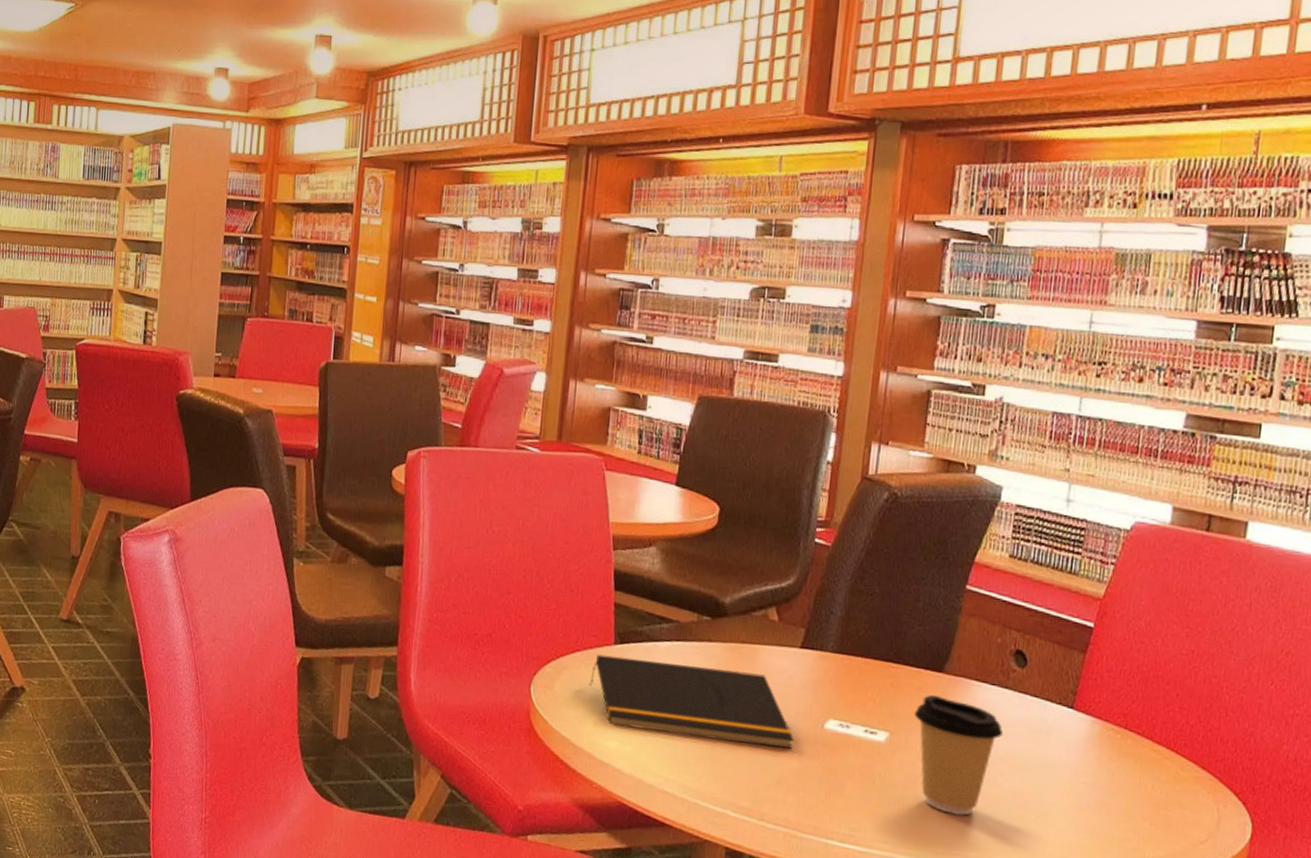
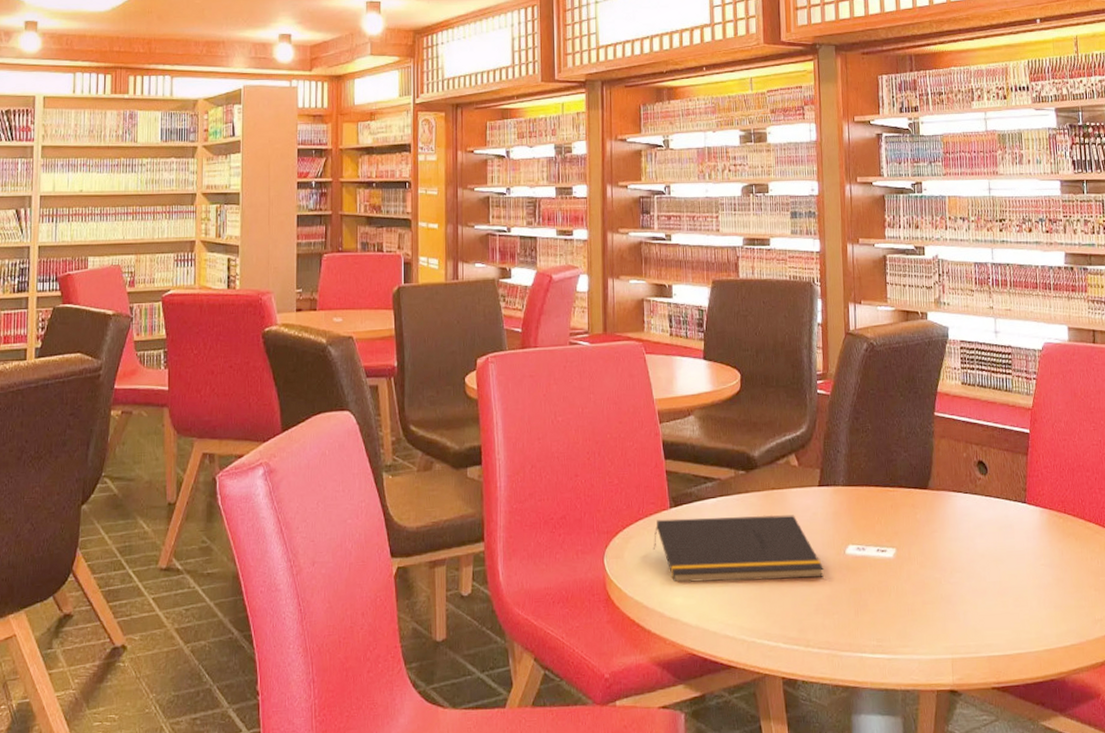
coffee cup: present [913,695,1003,816] -> none [911,510,979,612]

